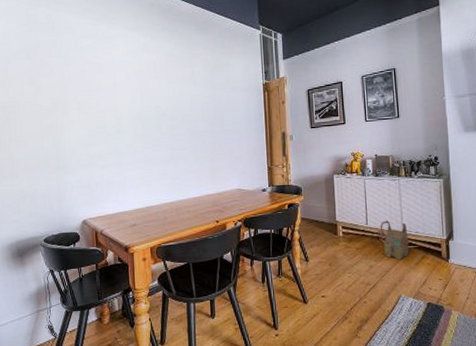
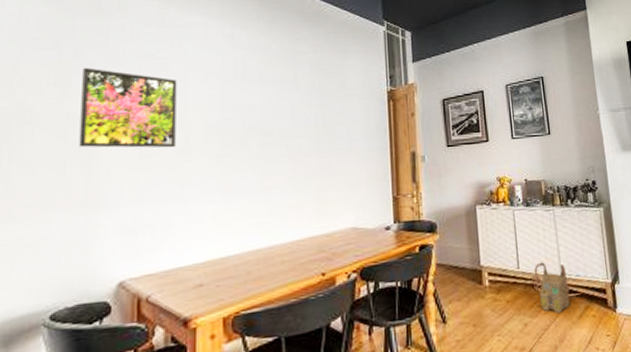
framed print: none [47,71,112,129] -> present [79,67,177,148]

